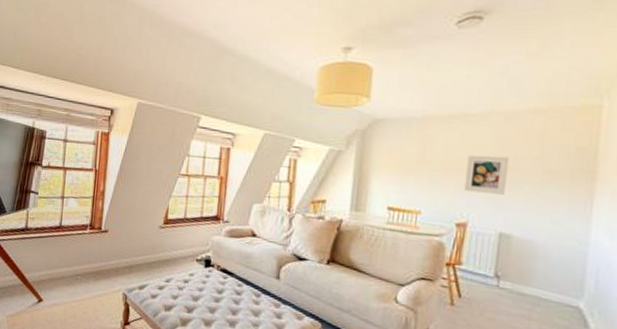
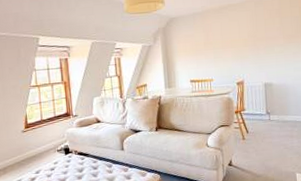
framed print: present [464,155,510,195] -> none [236,30,264,59]

